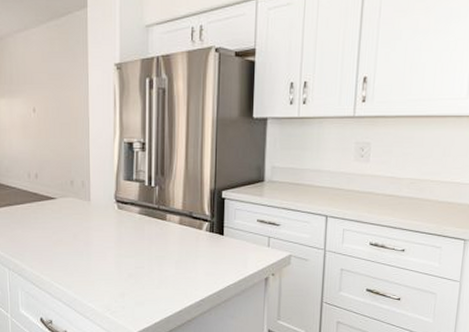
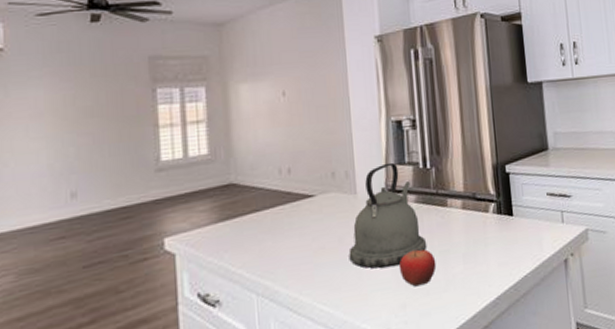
kettle: none [81,178,146,263] -> present [348,162,427,269]
fruit: none [122,252,152,281] -> present [400,249,437,287]

